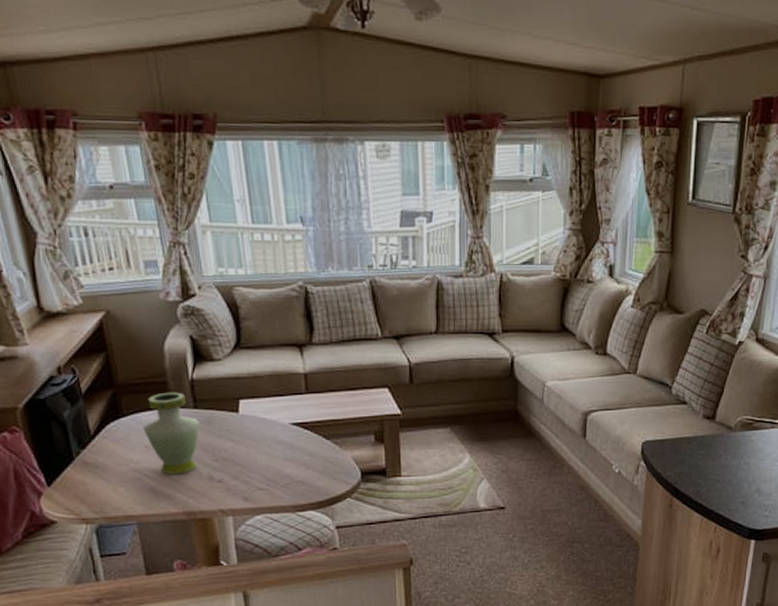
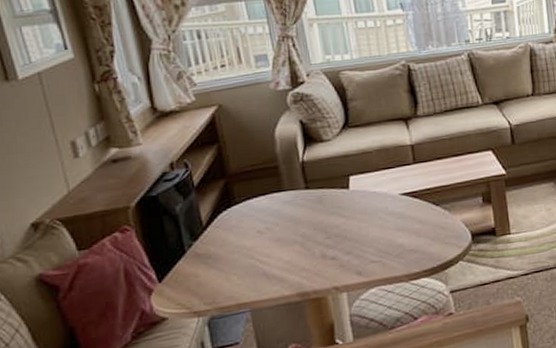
vase: present [143,392,200,475] -> none [255,175,311,257]

